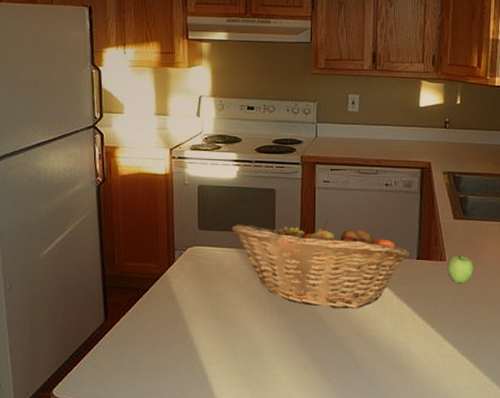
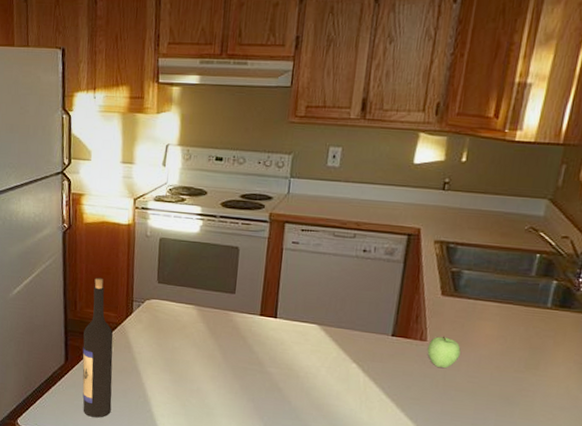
wine bottle: none [123,229,158,377] -> present [82,277,114,418]
fruit basket: present [231,220,410,309] -> none [190,280,384,381]

